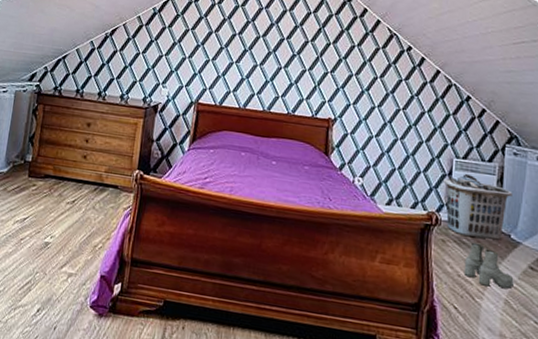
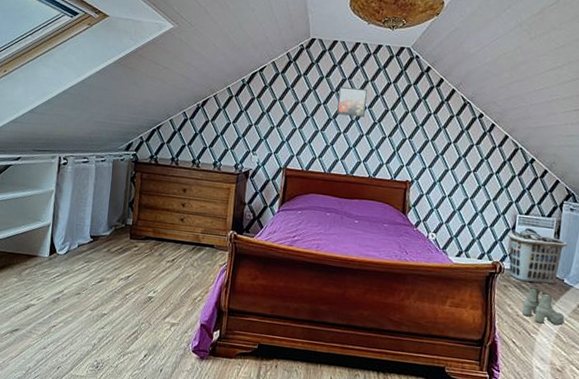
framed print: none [253,15,286,49] -> present [337,86,367,117]

